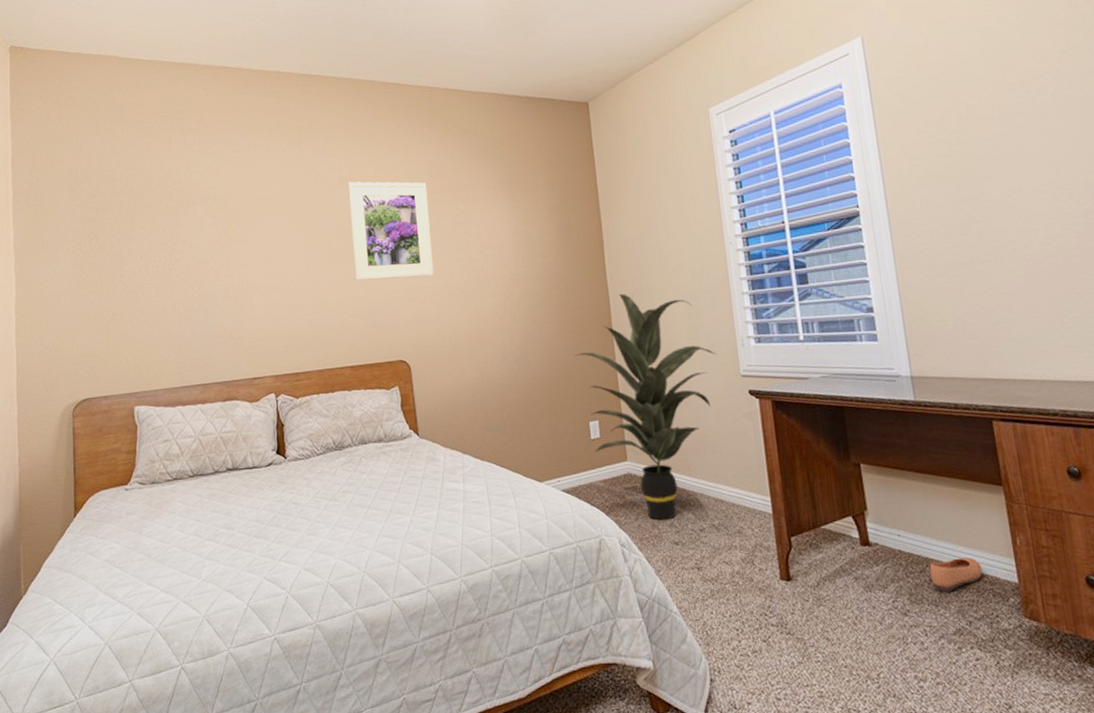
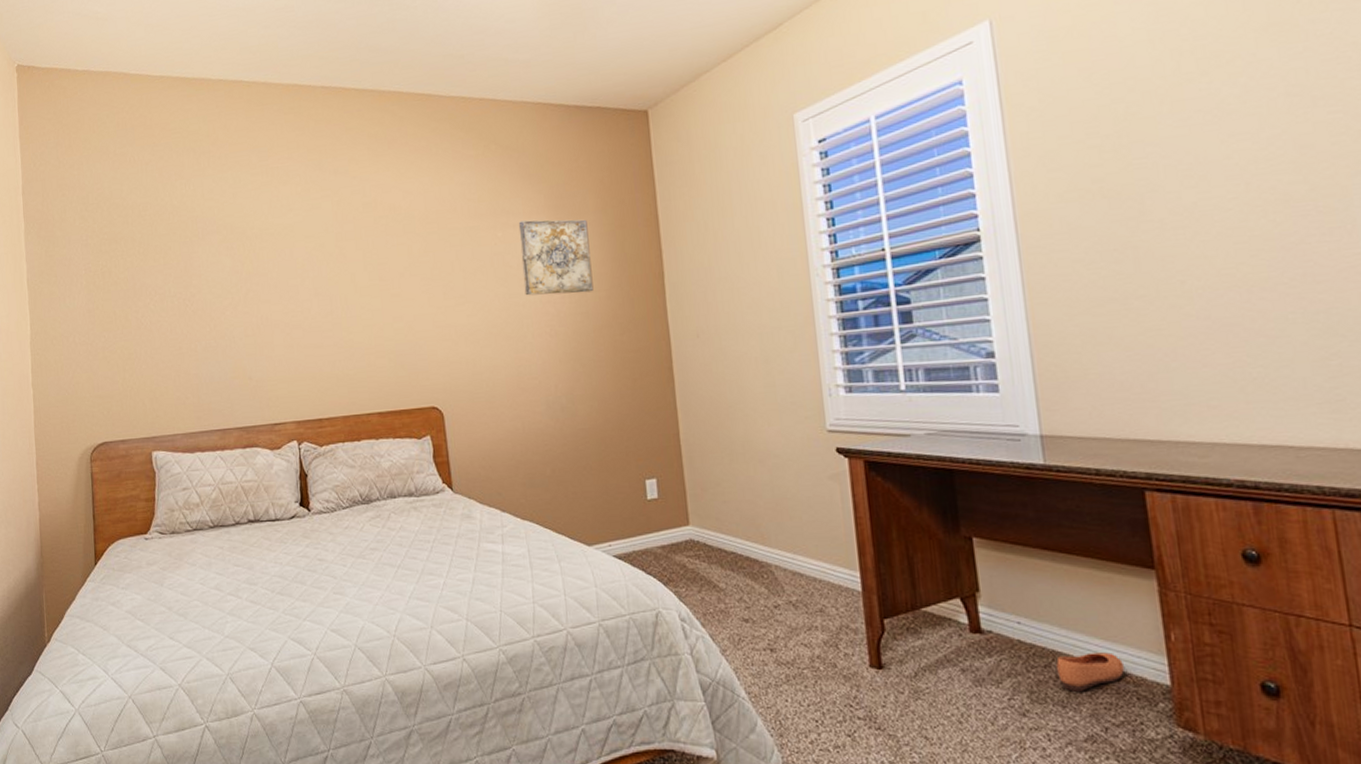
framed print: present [347,181,434,281] -> none [373,206,469,318]
wall art: none [477,194,543,261] -> present [518,219,594,296]
indoor plant: present [575,294,717,521] -> none [629,334,799,594]

